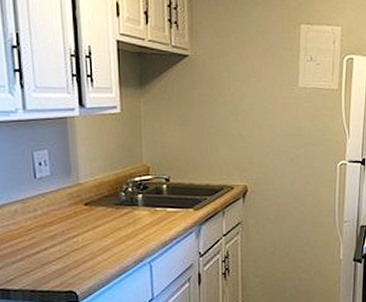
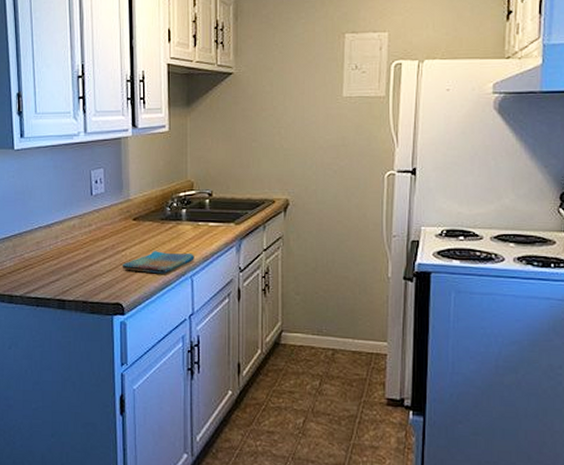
dish towel: none [73,237,153,260] -> present [122,251,194,274]

